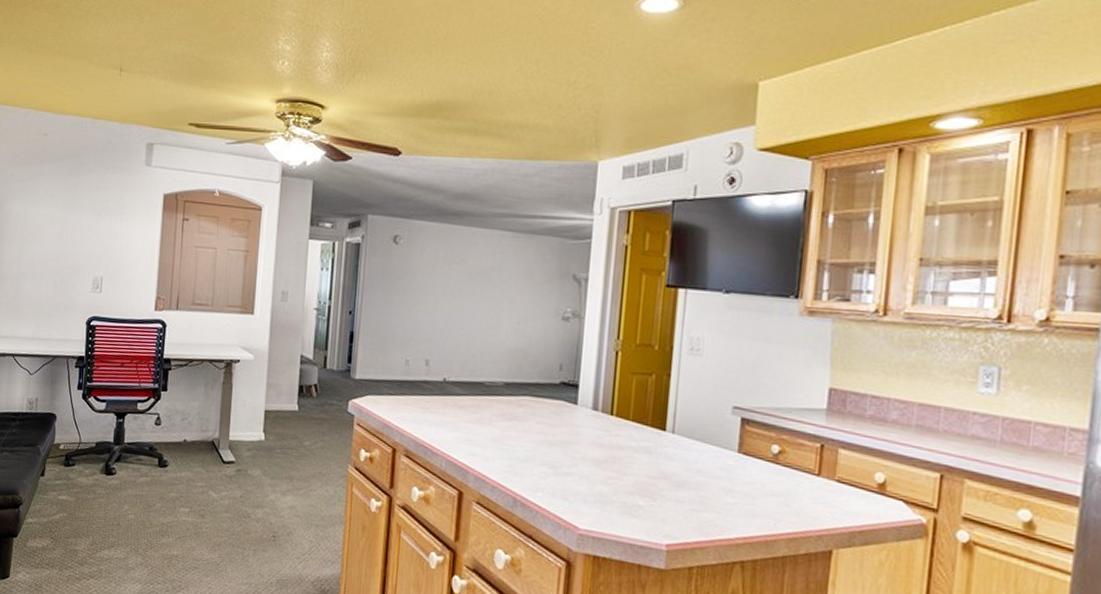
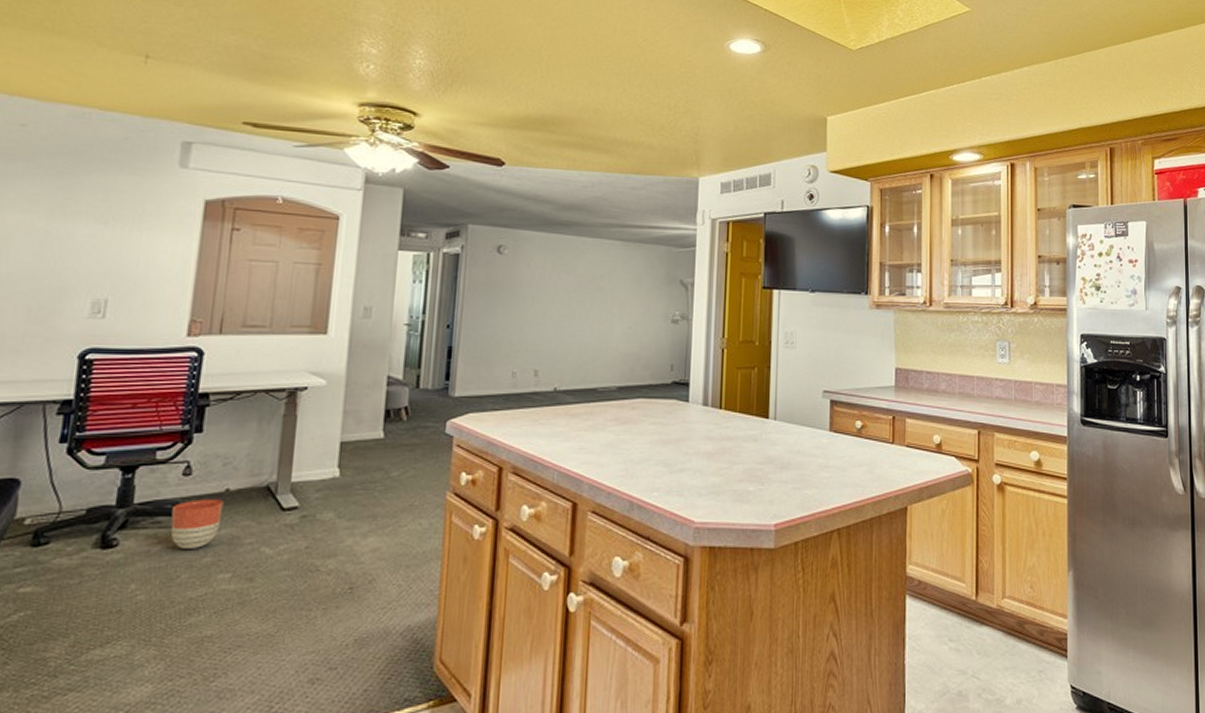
planter: none [148,445,183,485] -> present [170,499,224,549]

